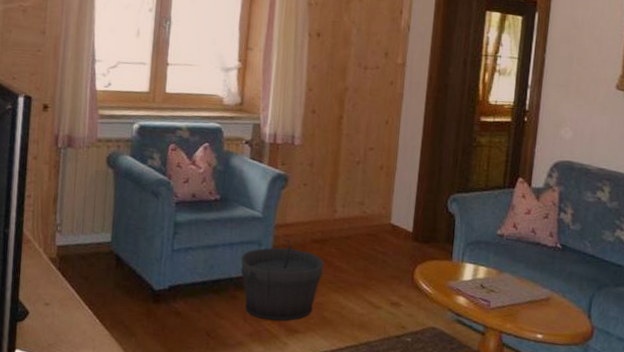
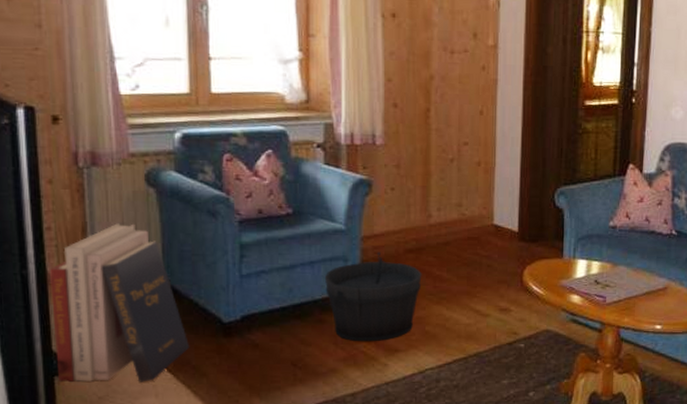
books: none [20,196,125,336] -> present [49,223,190,382]

